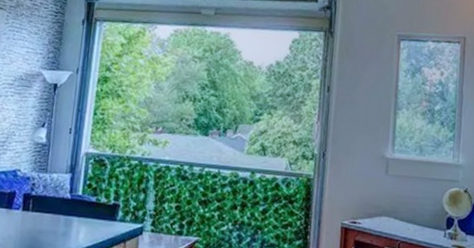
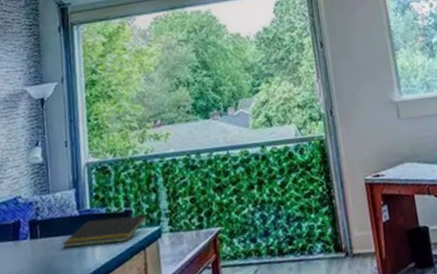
notepad: none [50,205,132,232] -> present [62,215,146,249]

